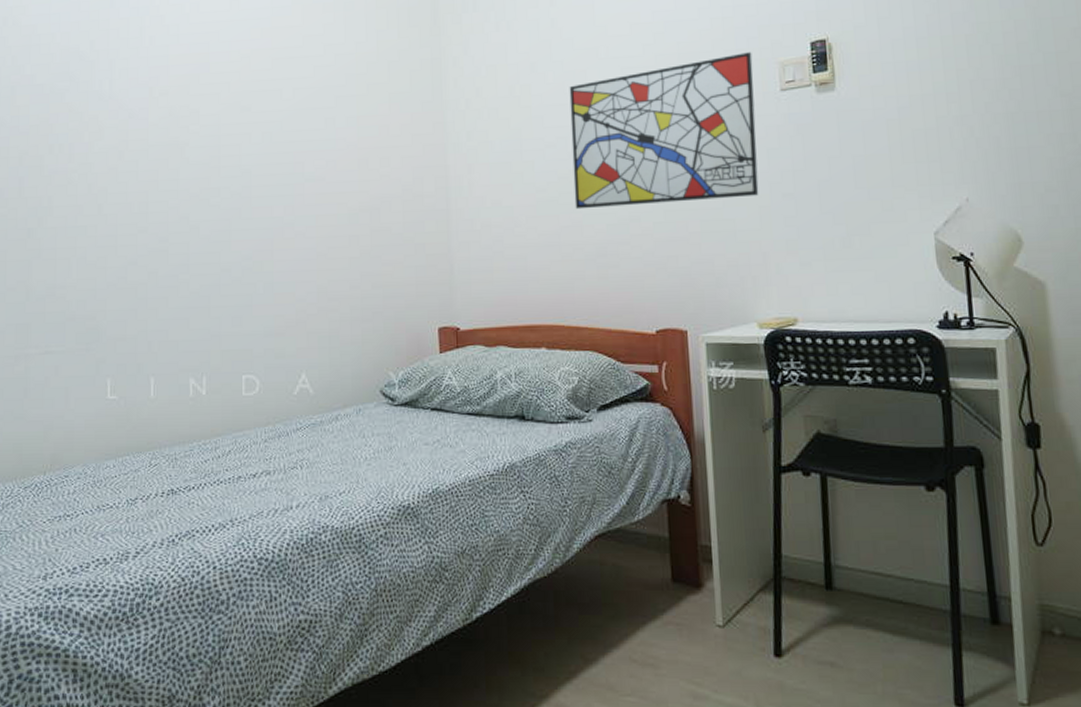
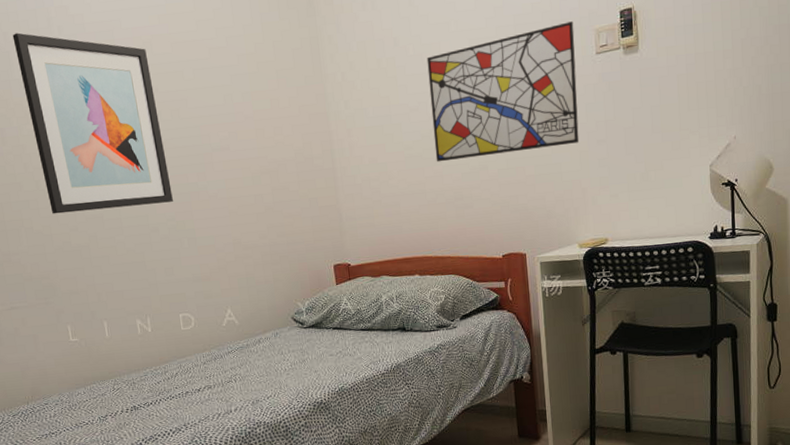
wall art: none [99,41,252,244] -> present [12,32,173,214]

